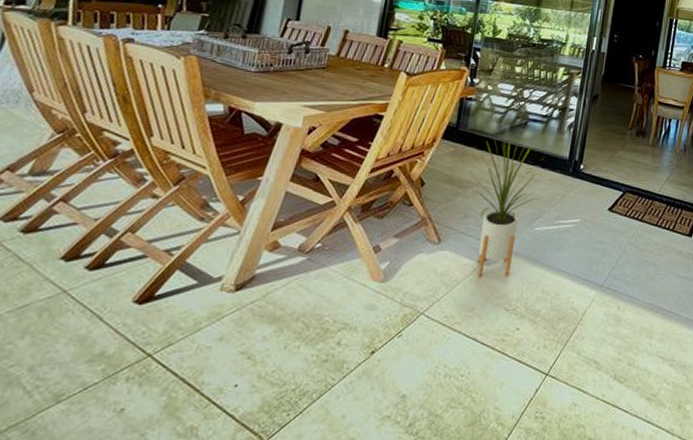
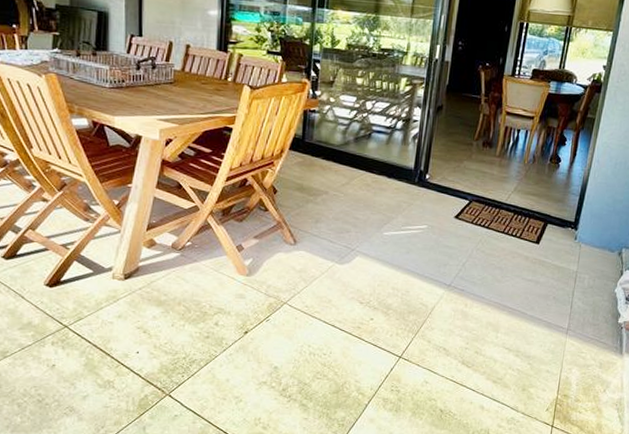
house plant: present [469,134,543,277] -> none [318,145,389,275]

